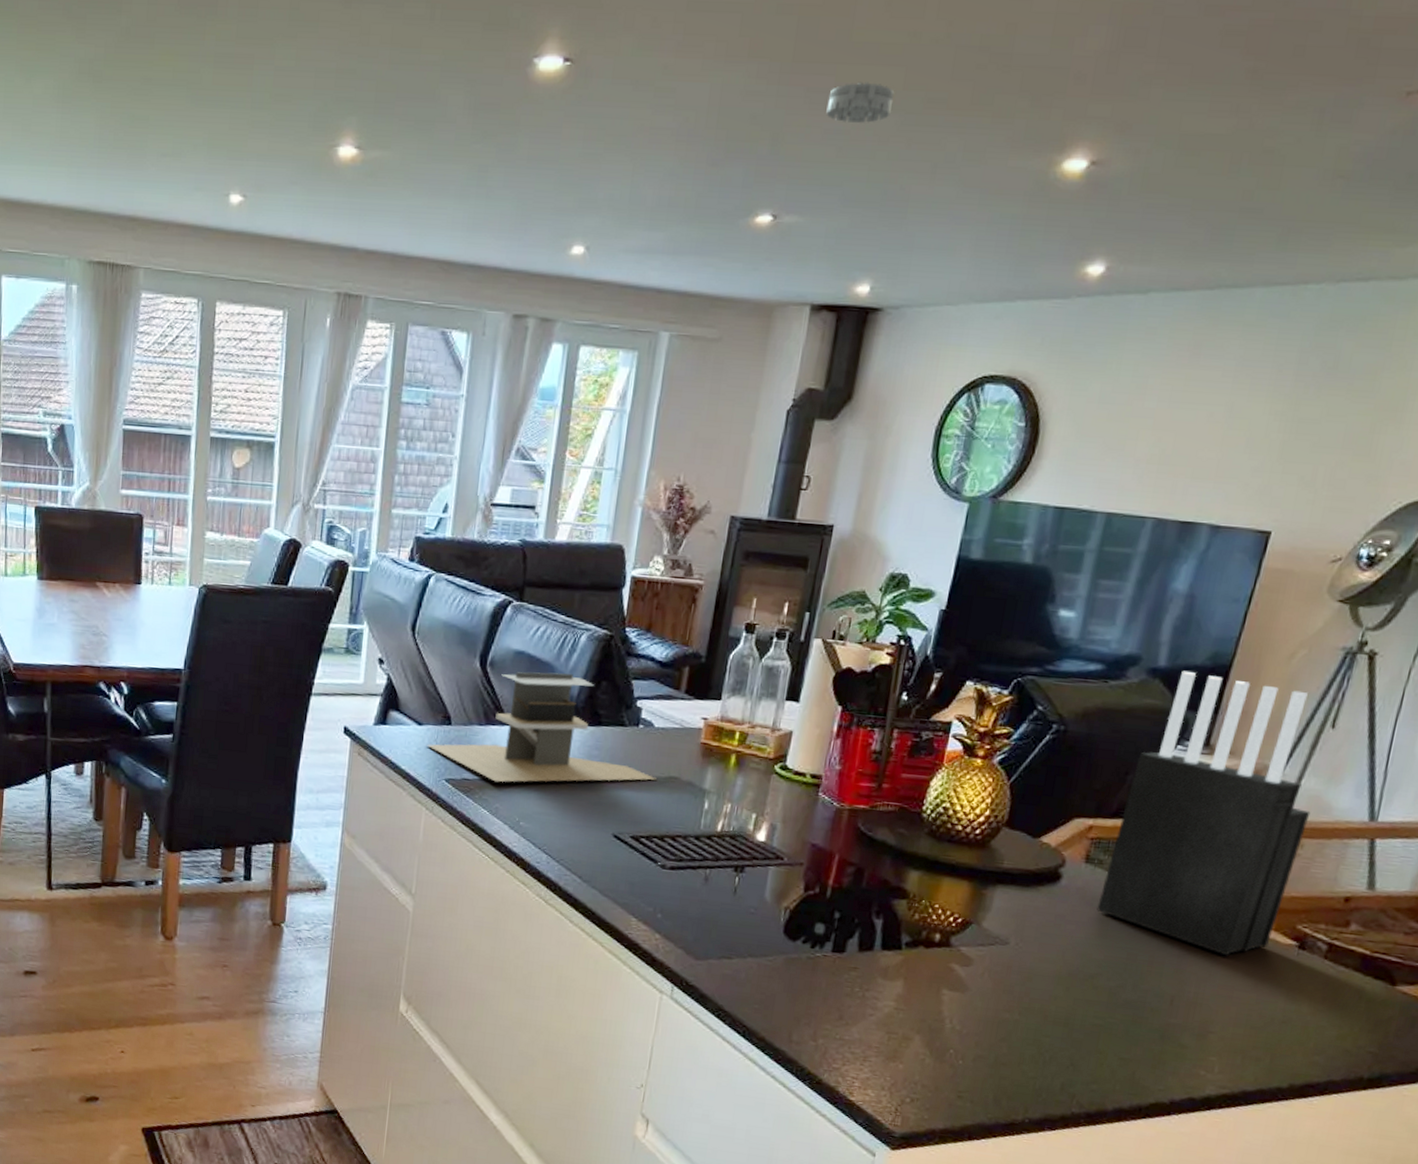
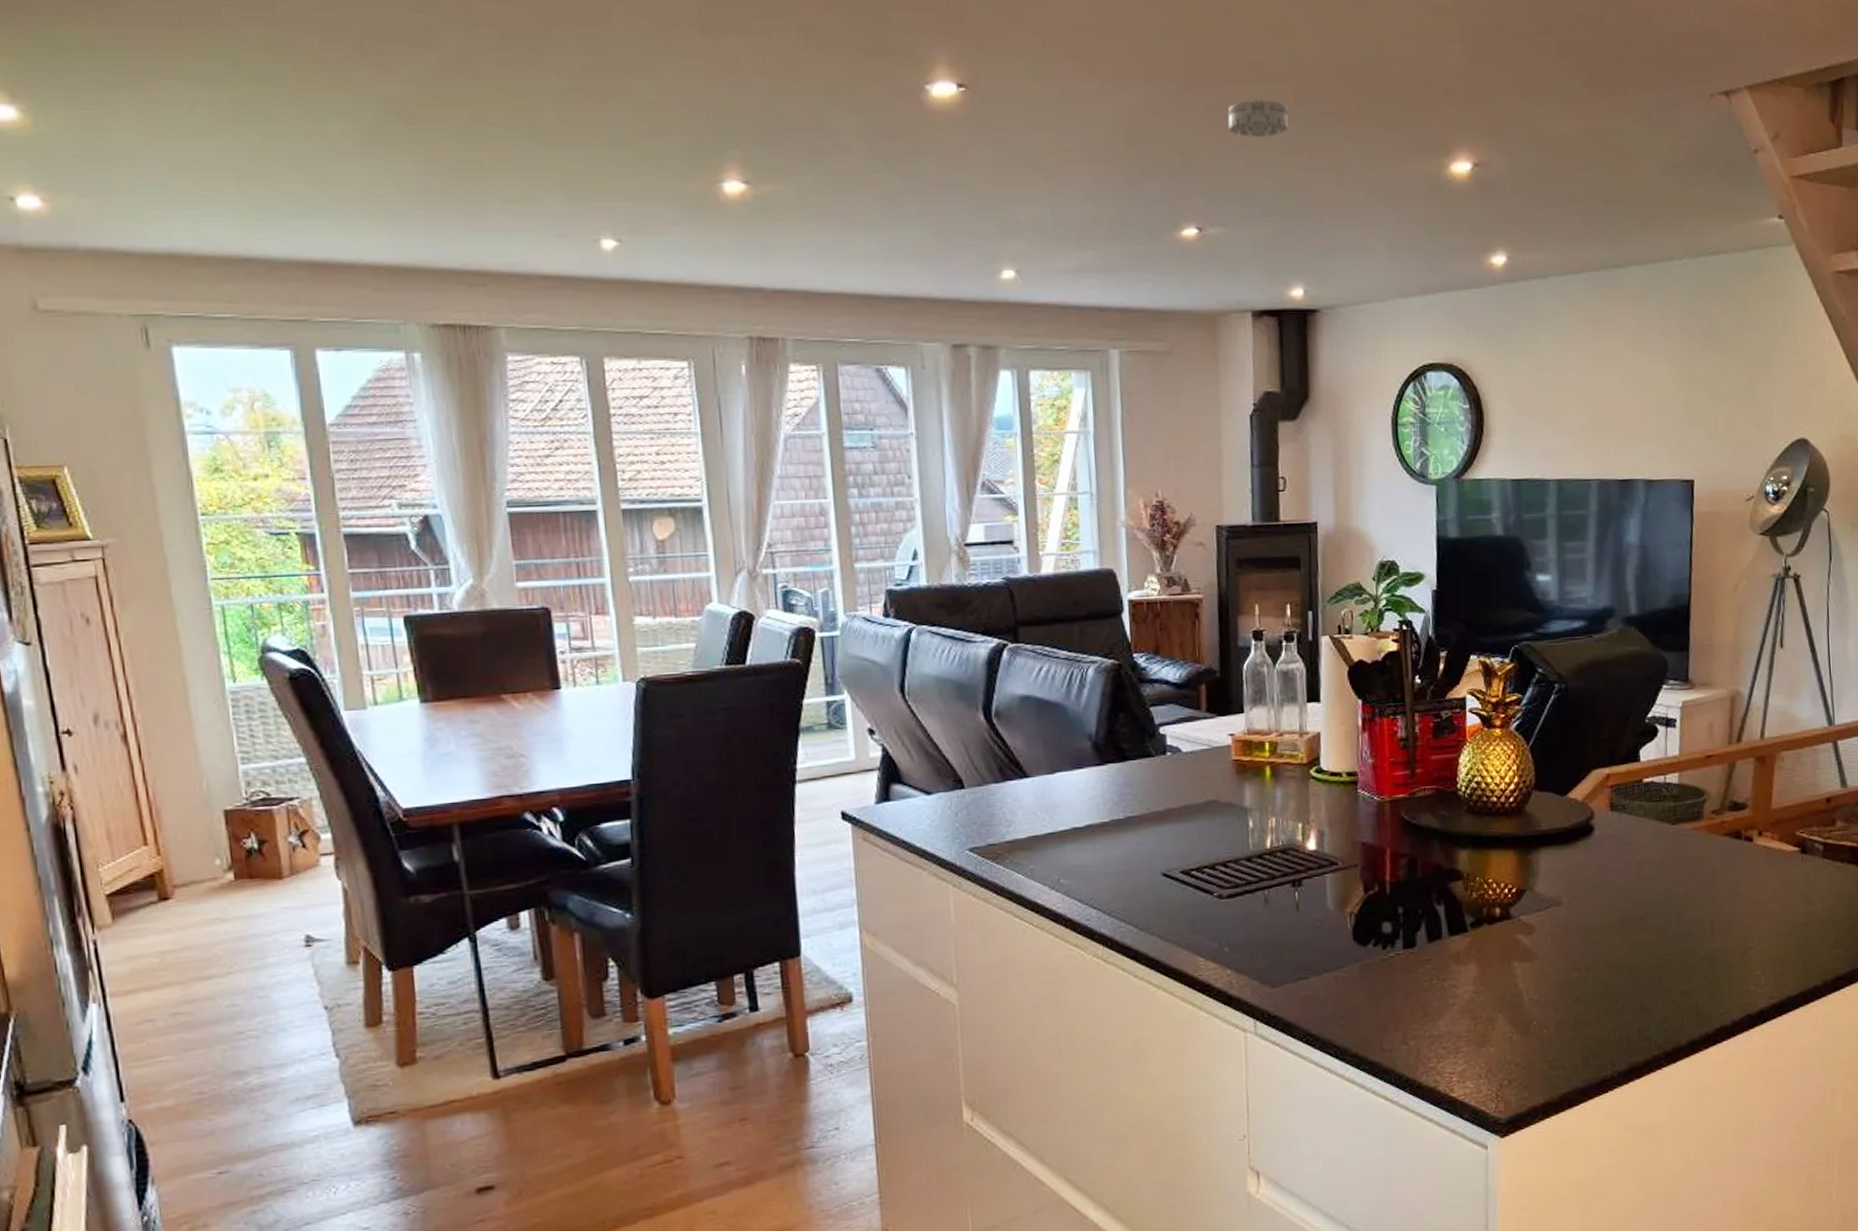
kiosk: present [427,672,657,783] -> none [941,710,1195,842]
knife block: present [1096,670,1311,956] -> none [1630,615,1783,874]

